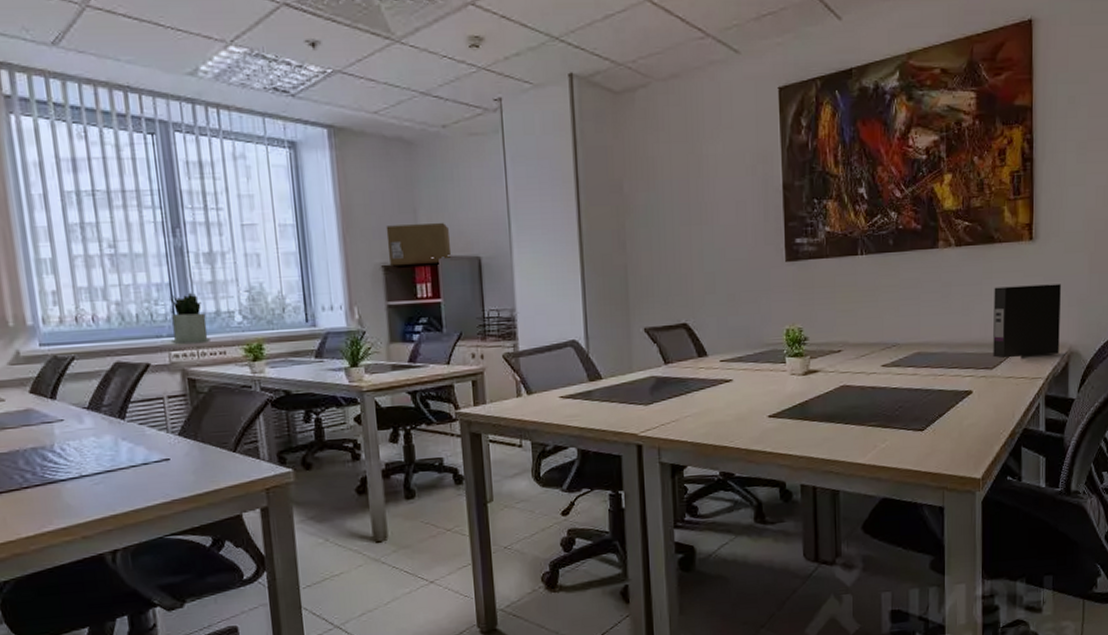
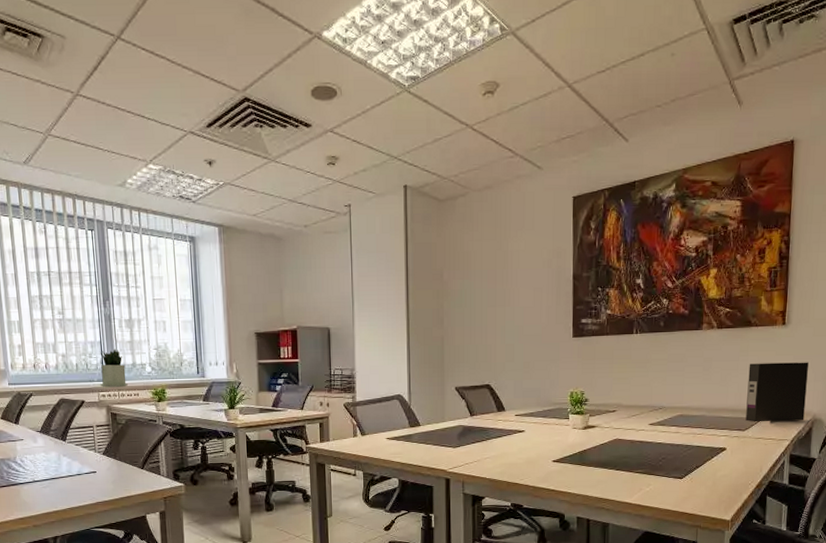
box: present [385,223,452,269] -> none [259,301,308,336]

